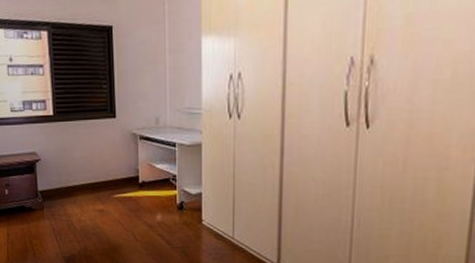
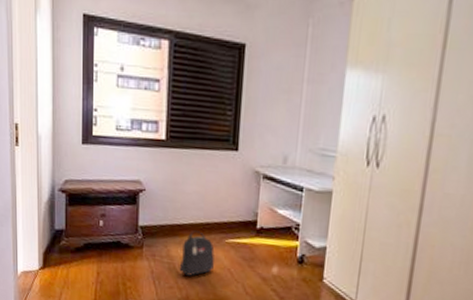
backpack: none [76,190,106,230] -> present [179,230,215,276]

